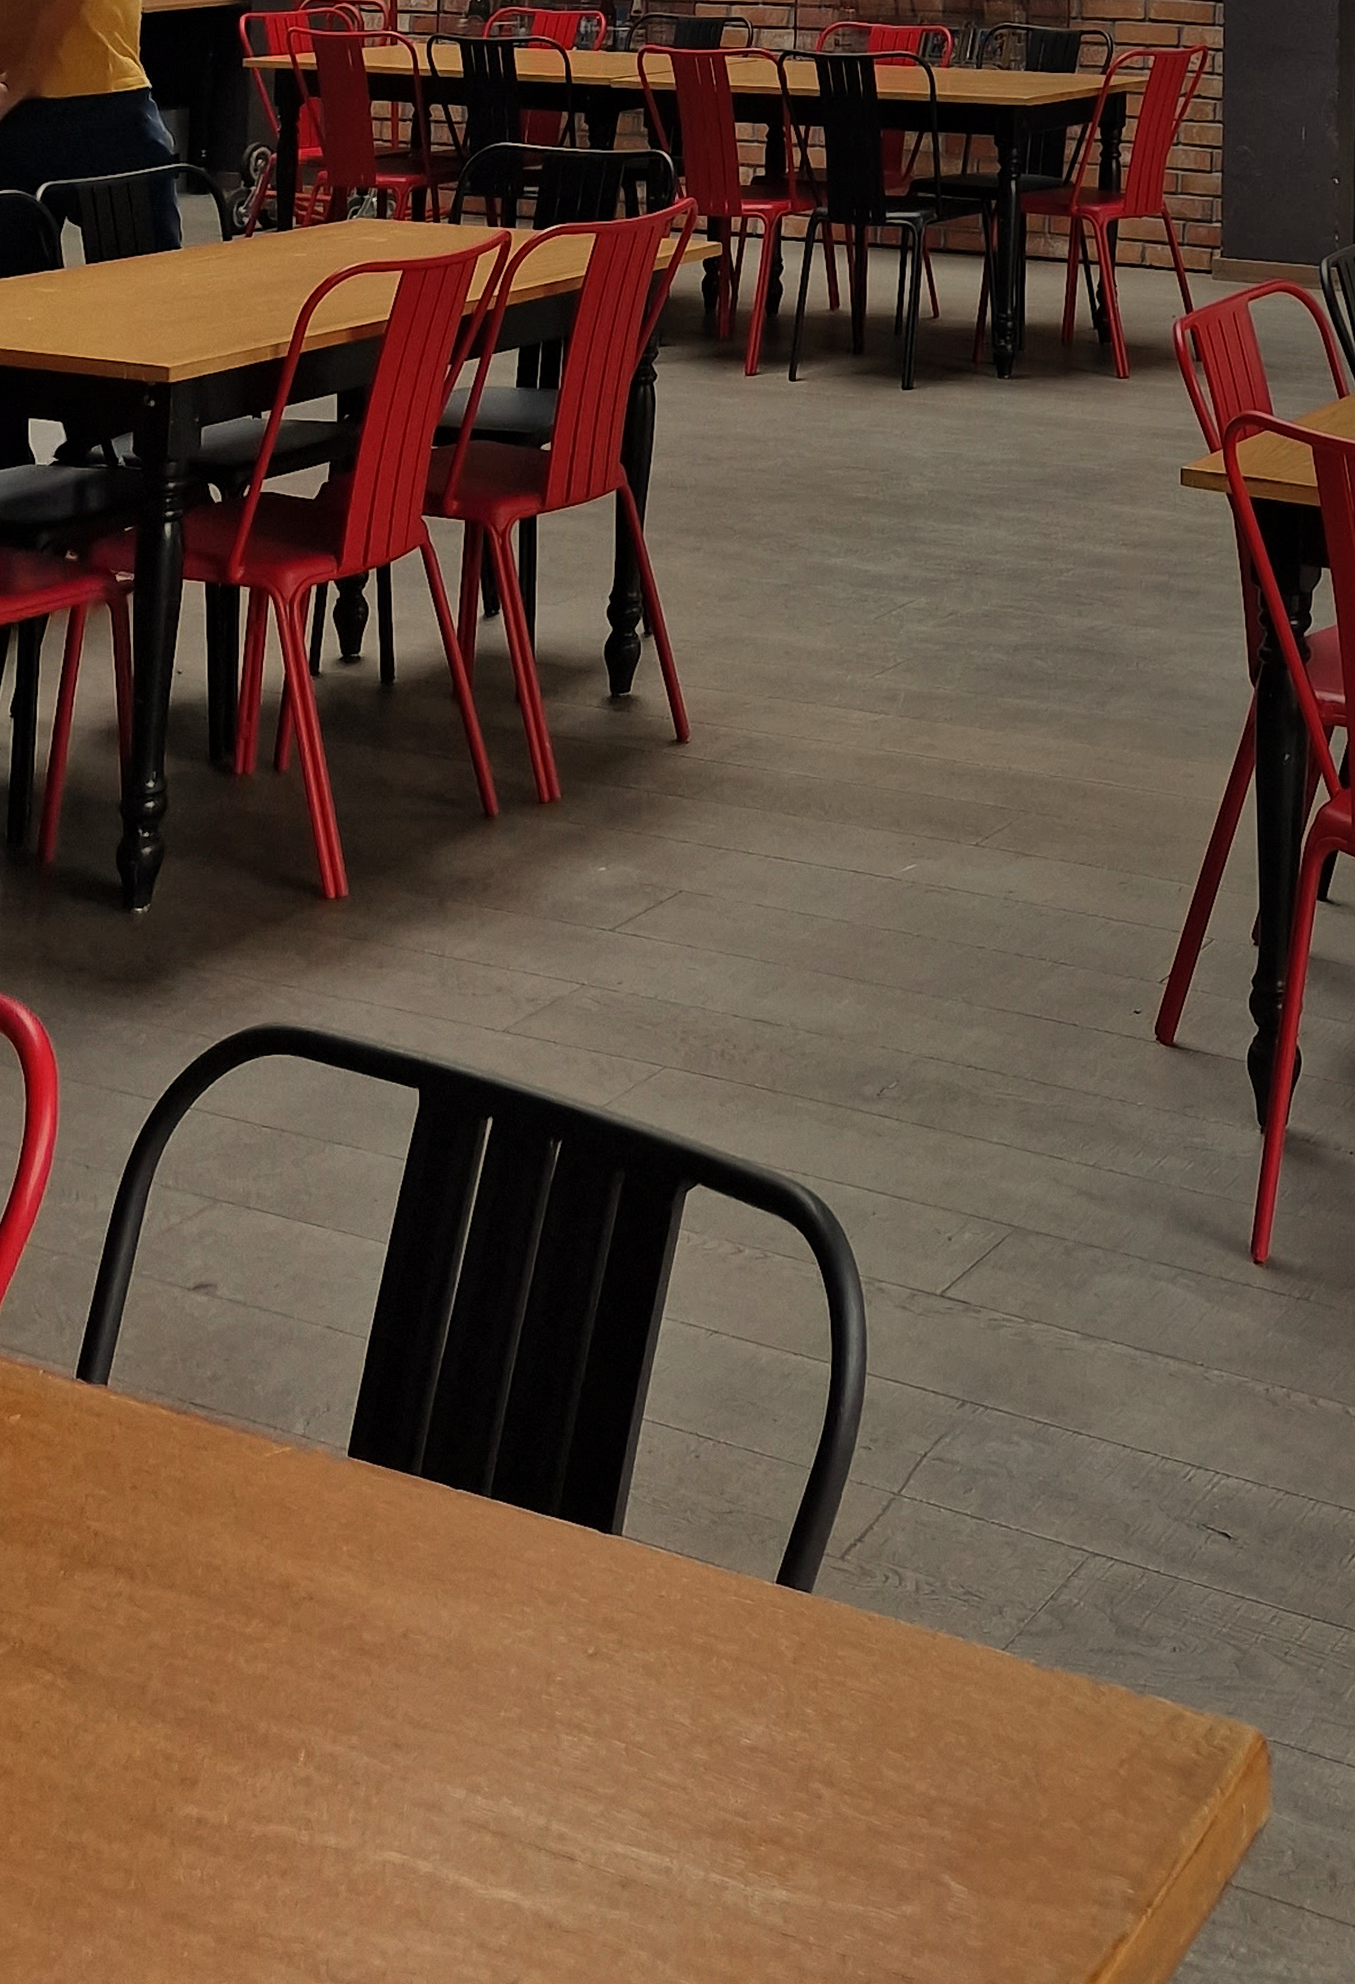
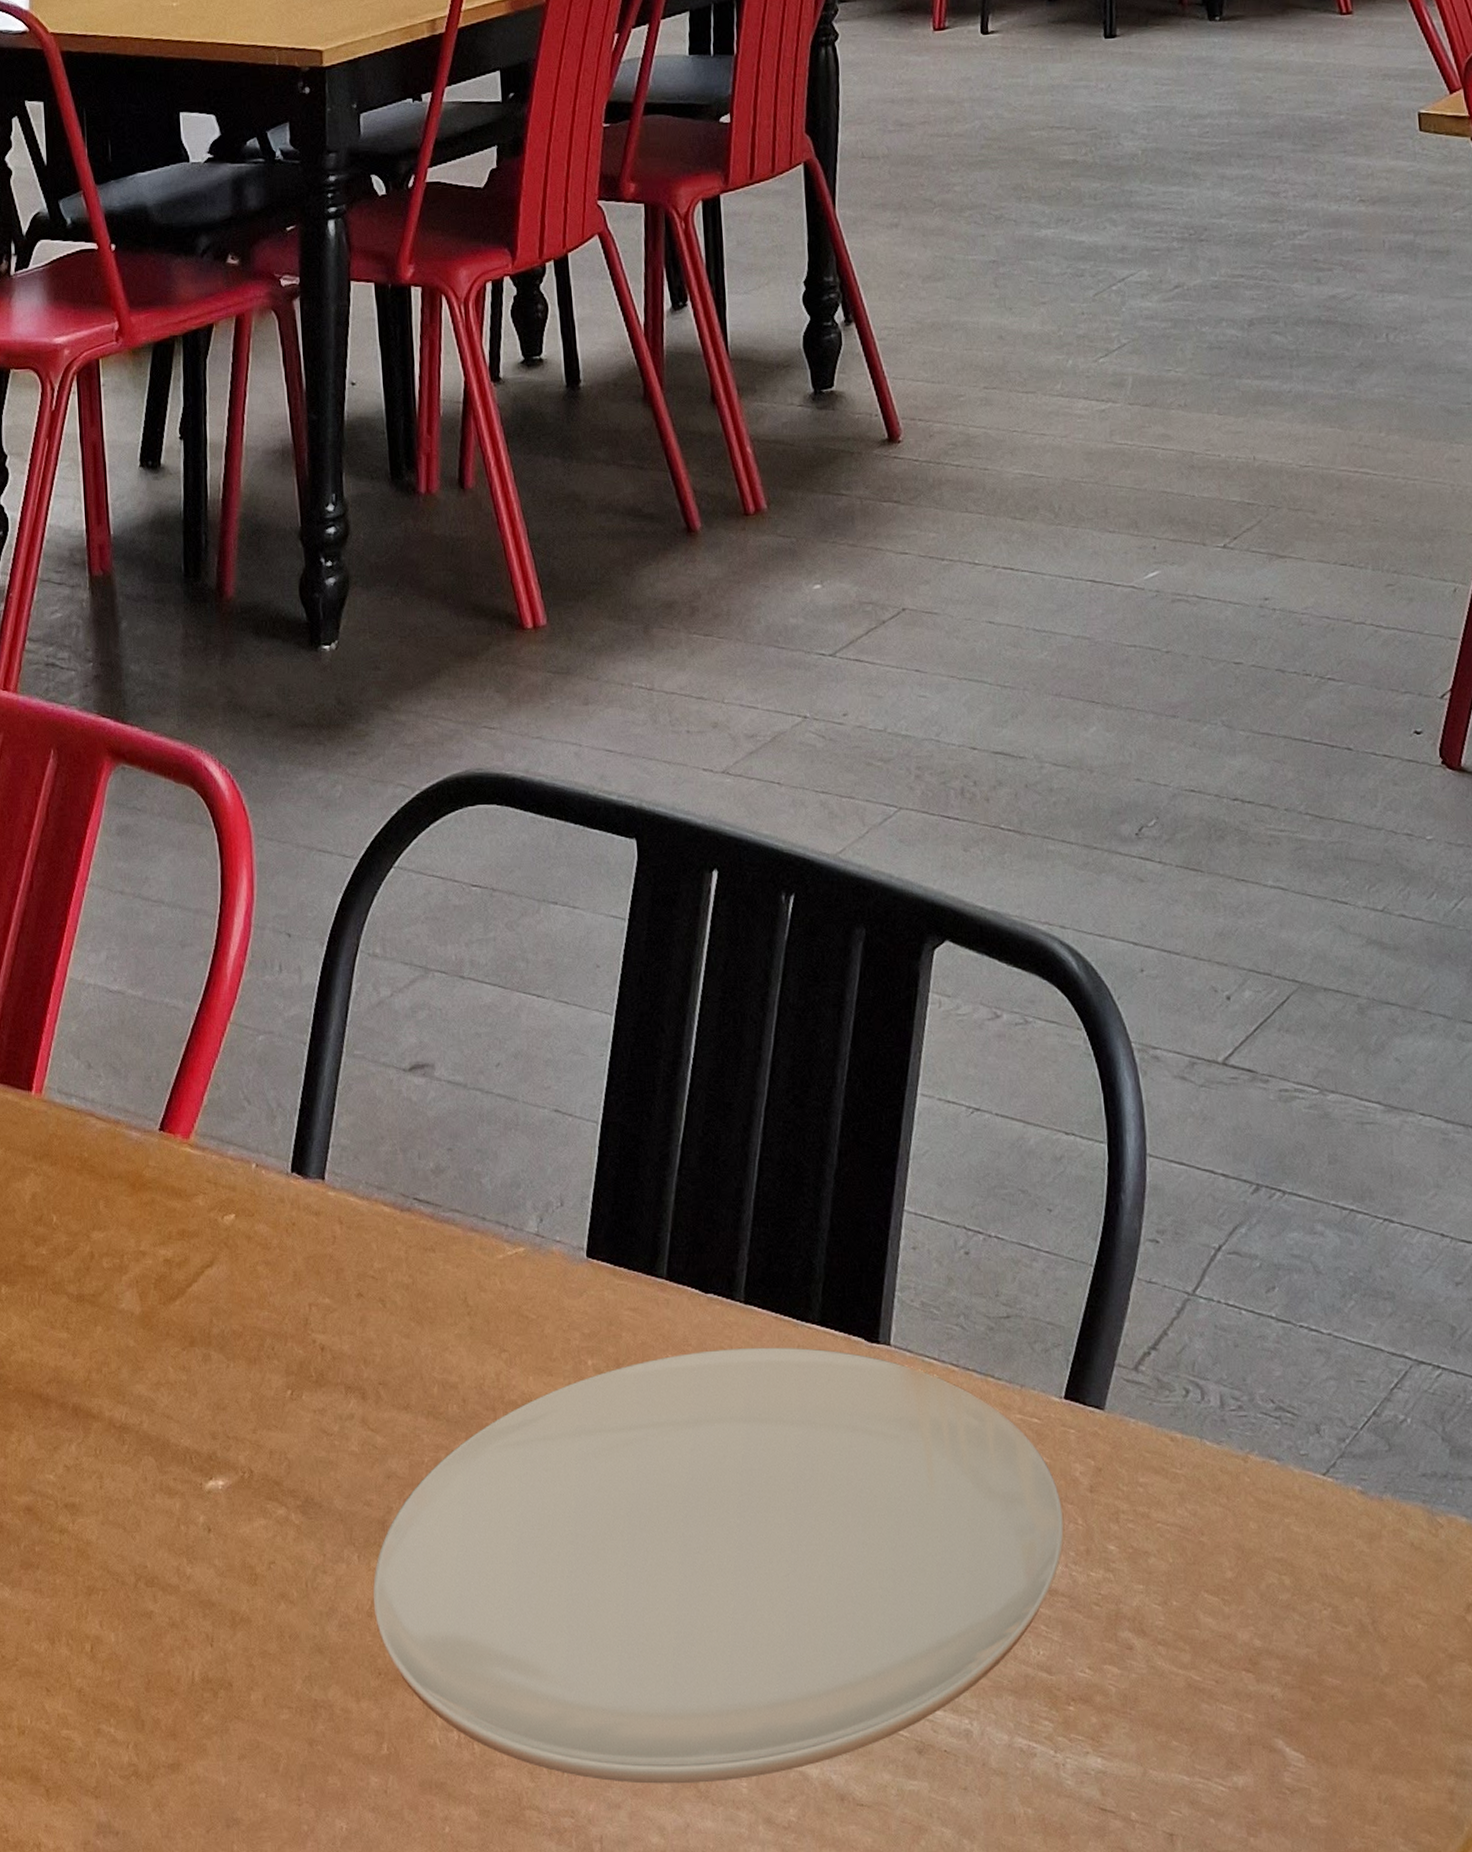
plate: none [129,1536,768,1914] -> present [372,1347,1064,1784]

